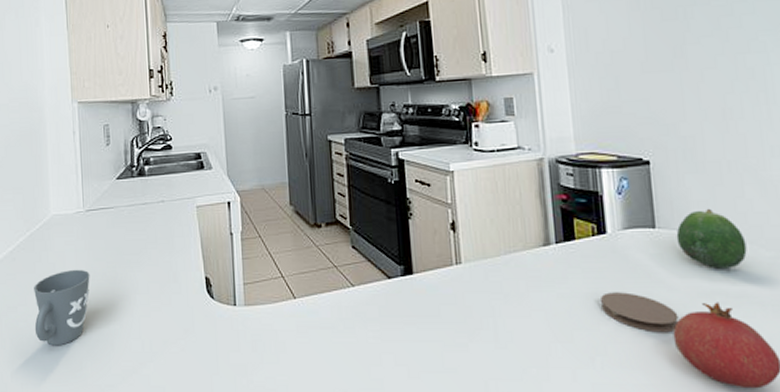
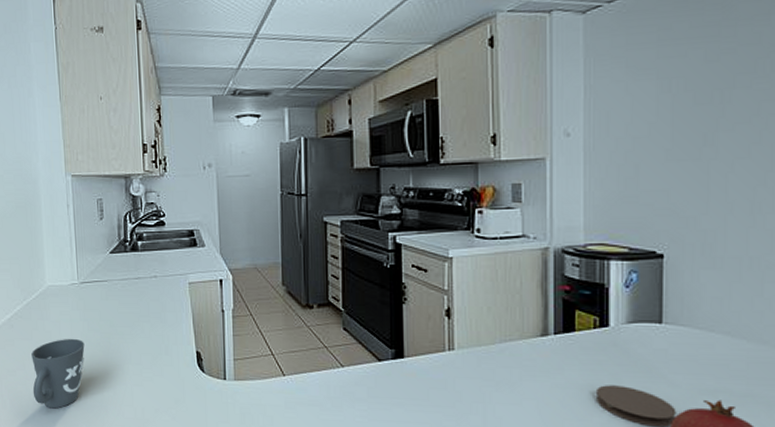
fruit: present [676,208,747,269] -> none [683,305,759,367]

